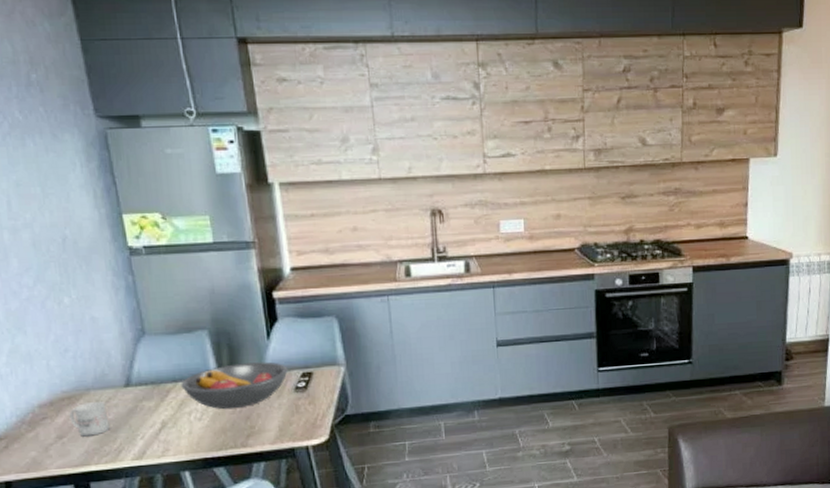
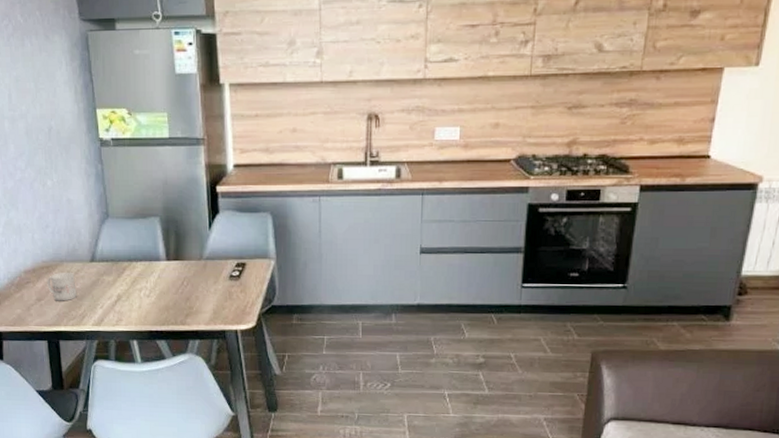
fruit bowl: present [181,362,288,410] -> none [135,249,225,290]

